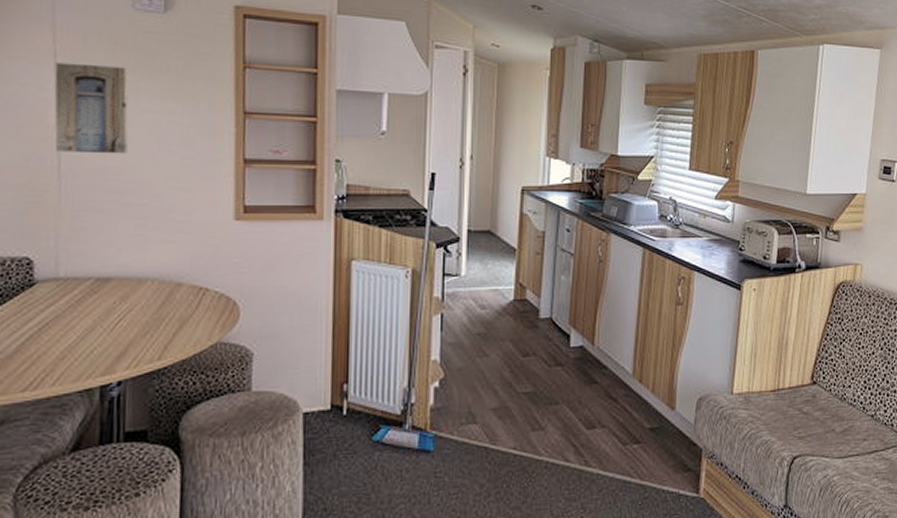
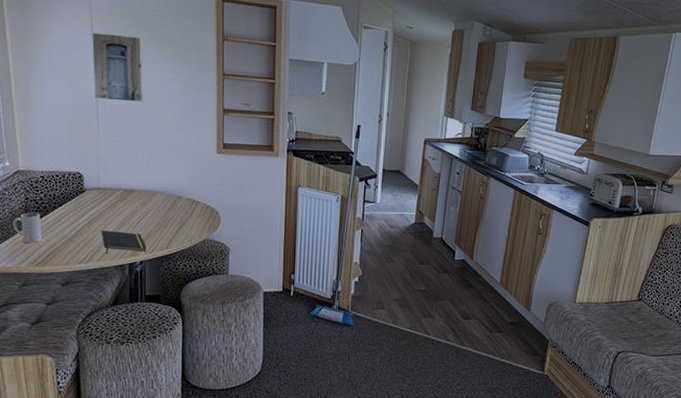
notepad: none [58,338,128,374] -> present [101,230,147,254]

